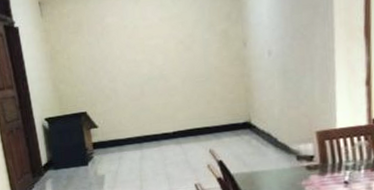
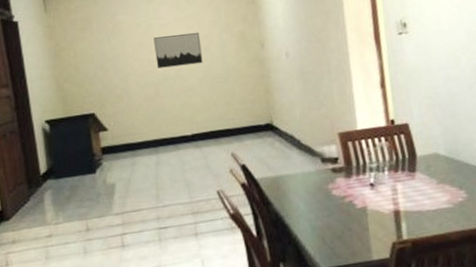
wall art: none [139,31,186,69] -> present [153,32,203,68]

